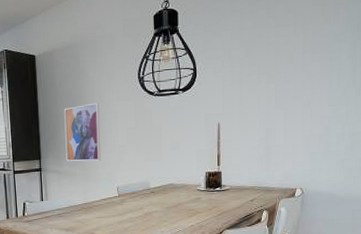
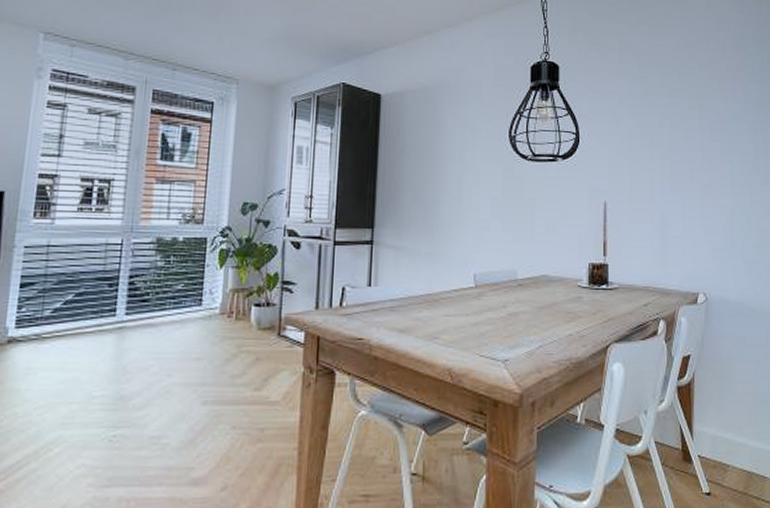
wall art: present [64,103,101,162] -> none [409,161,458,237]

